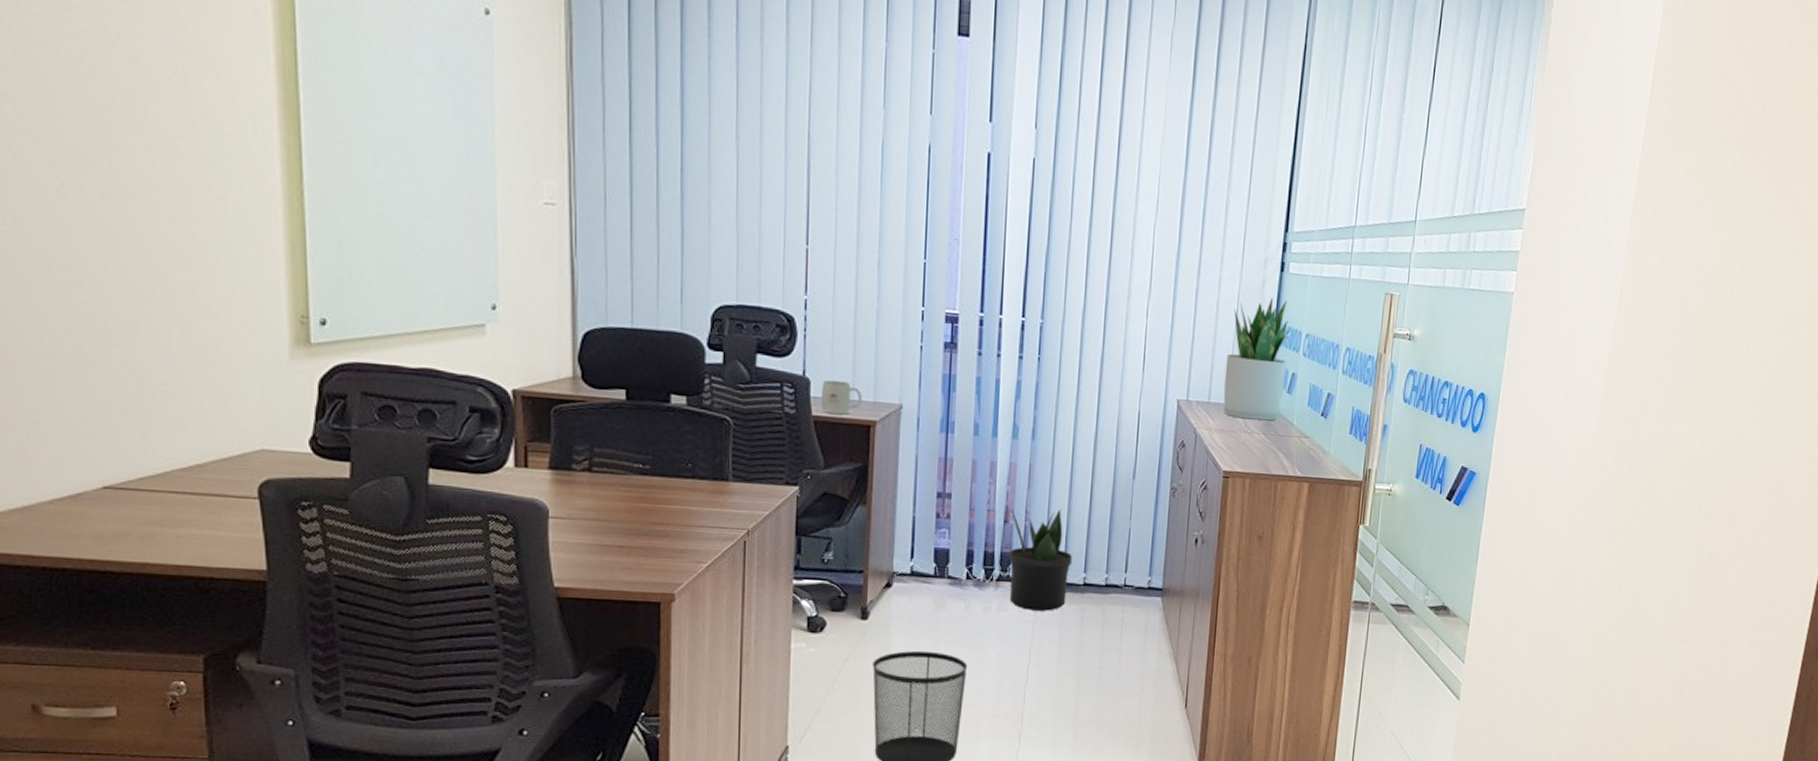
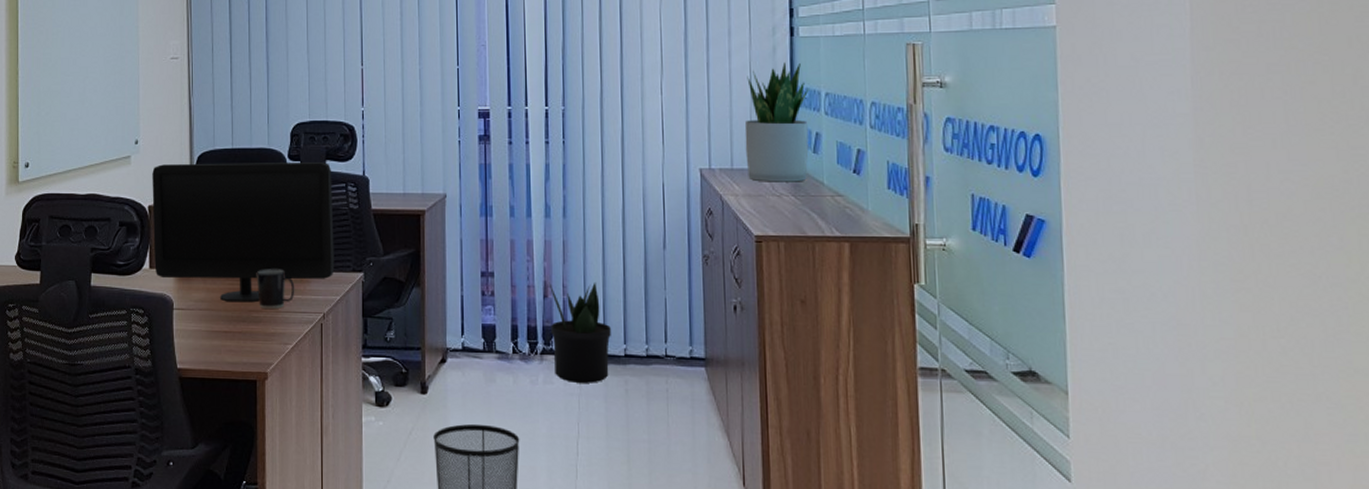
computer monitor: none [517,339,764,514] -> present [152,162,335,303]
mug: none [662,476,713,523] -> present [256,269,295,310]
mug: present [821,380,862,415] -> none [379,177,412,206]

